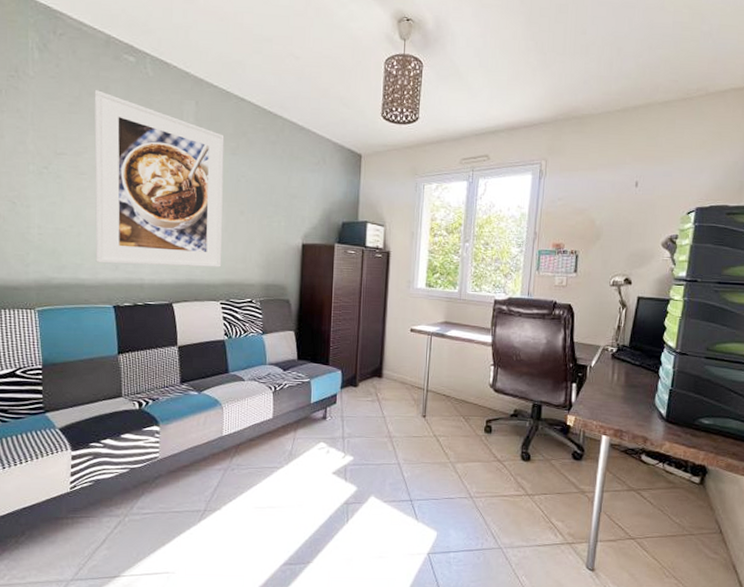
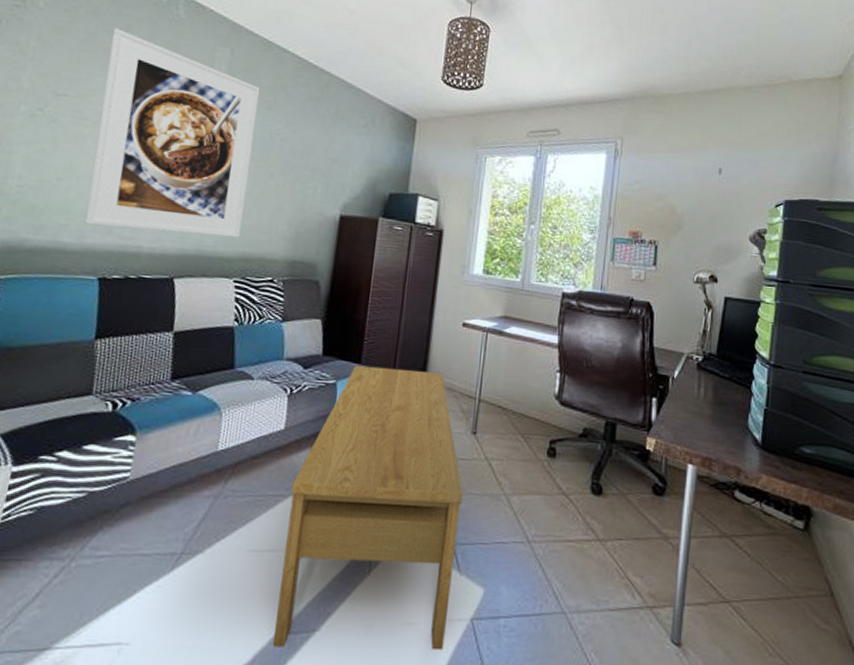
coffee table: none [278,366,418,576] -> present [272,365,464,651]

